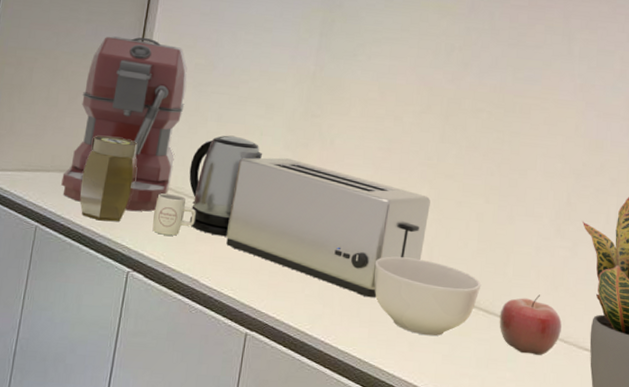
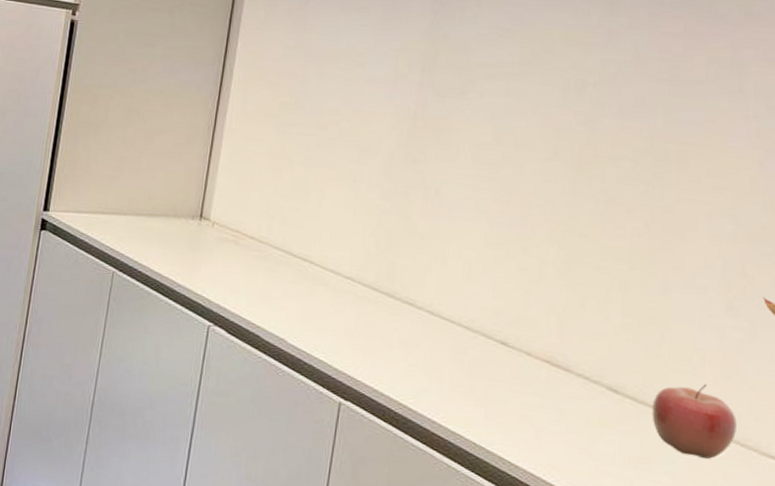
coffee machine: present [61,36,188,212] -> none [138,72,271,262]
jar: present [79,135,138,222] -> none [157,178,218,271]
mug: present [152,193,196,236] -> none [235,242,282,290]
kettle: present [189,135,263,237] -> none [274,181,357,293]
toaster: present [226,157,431,298] -> none [315,206,560,374]
bowl: present [374,256,482,337] -> none [491,326,628,425]

